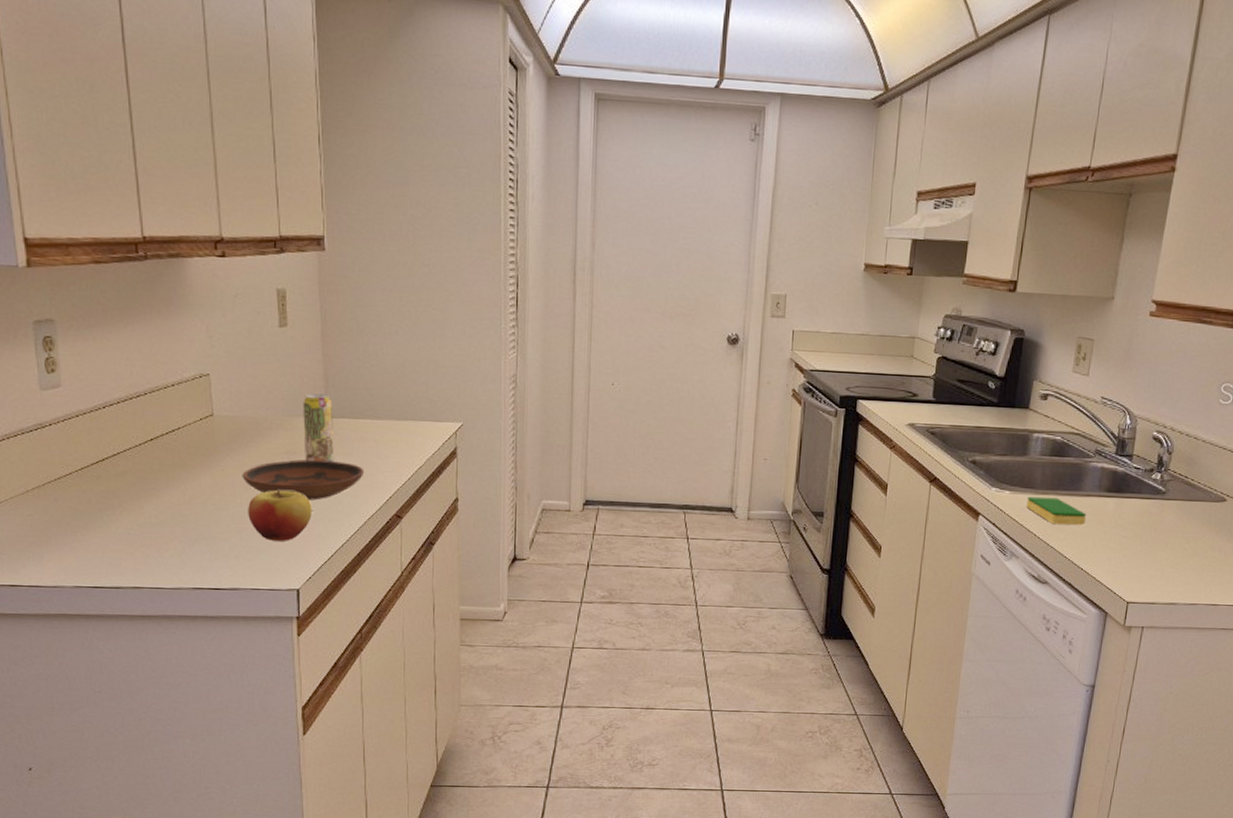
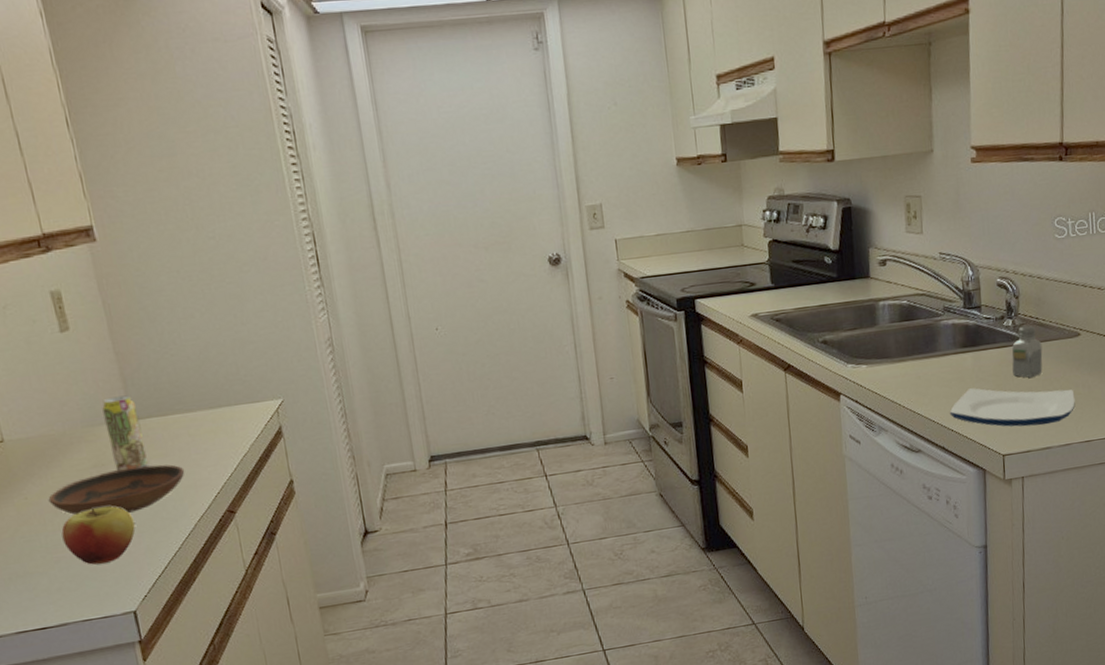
dish sponge: present [1026,496,1086,525] -> none [885,363,947,390]
plate: none [1082,532,1210,581] -> present [949,388,1075,427]
saltshaker: none [1152,482,1186,533] -> present [1011,325,1043,378]

